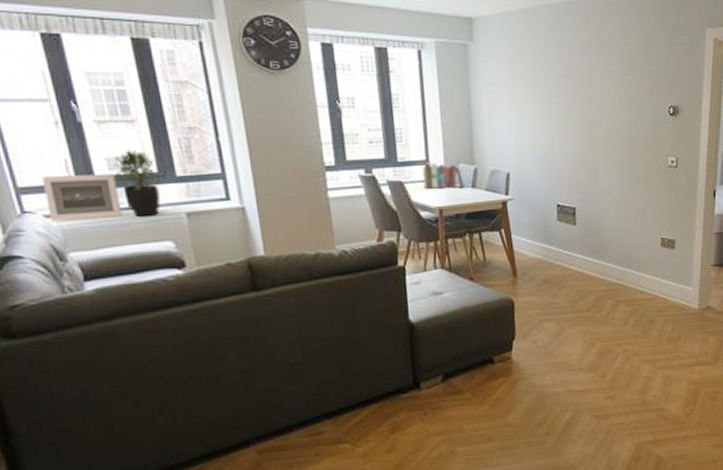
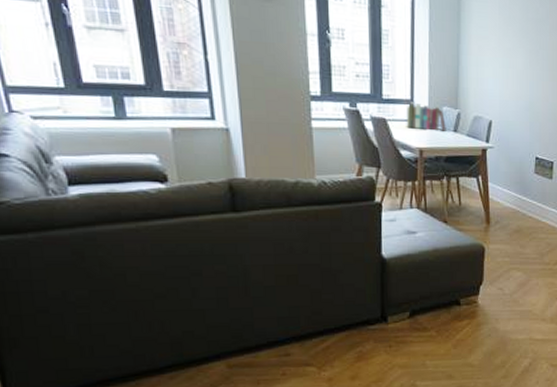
picture frame: present [41,173,123,221] -> none [30,76,109,125]
potted plant: present [113,149,161,218] -> none [101,58,147,129]

